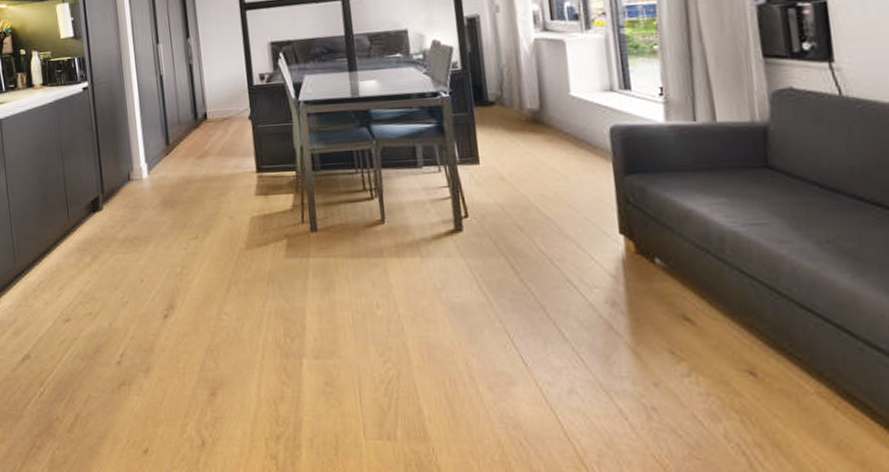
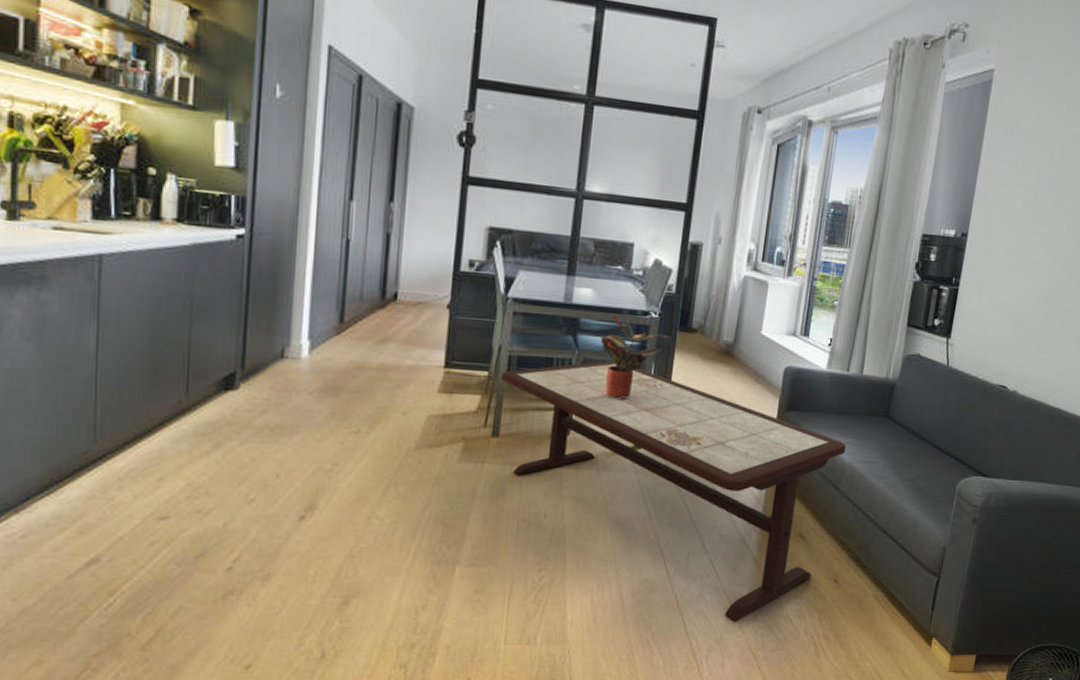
coffee table: none [307,145,720,422] -> present [500,360,846,622]
potted plant: none [394,100,463,183] -> present [600,313,666,399]

